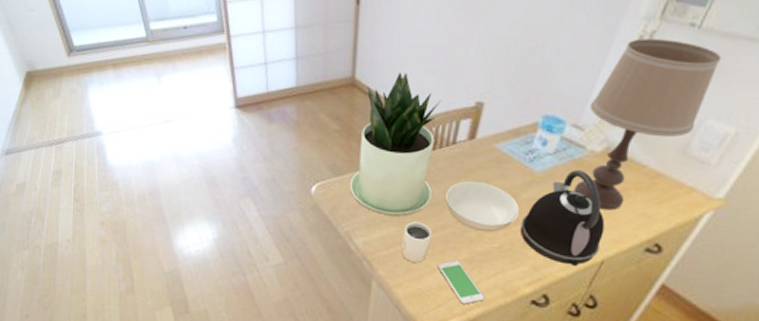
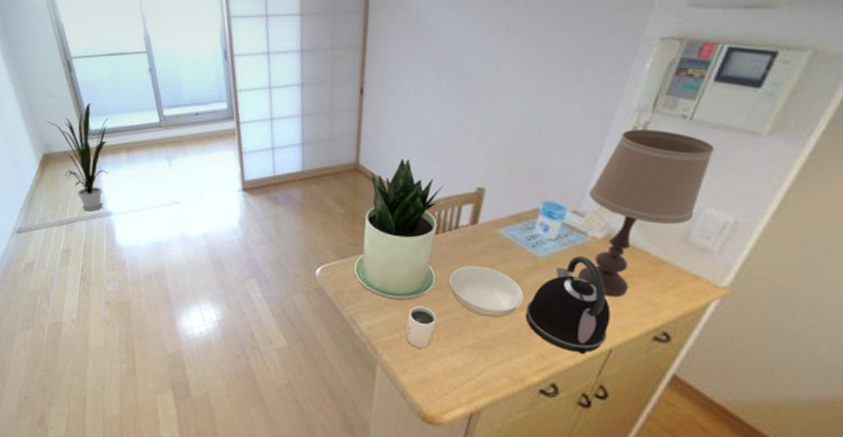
house plant: none [28,16,96,132] -> present [47,103,109,212]
phone: present [437,260,485,305] -> none [442,346,493,393]

